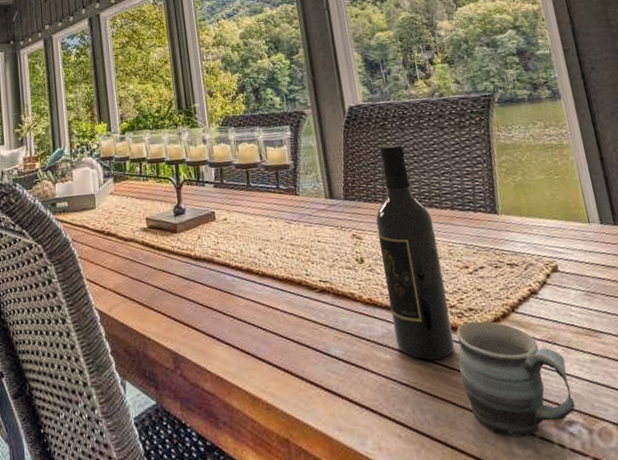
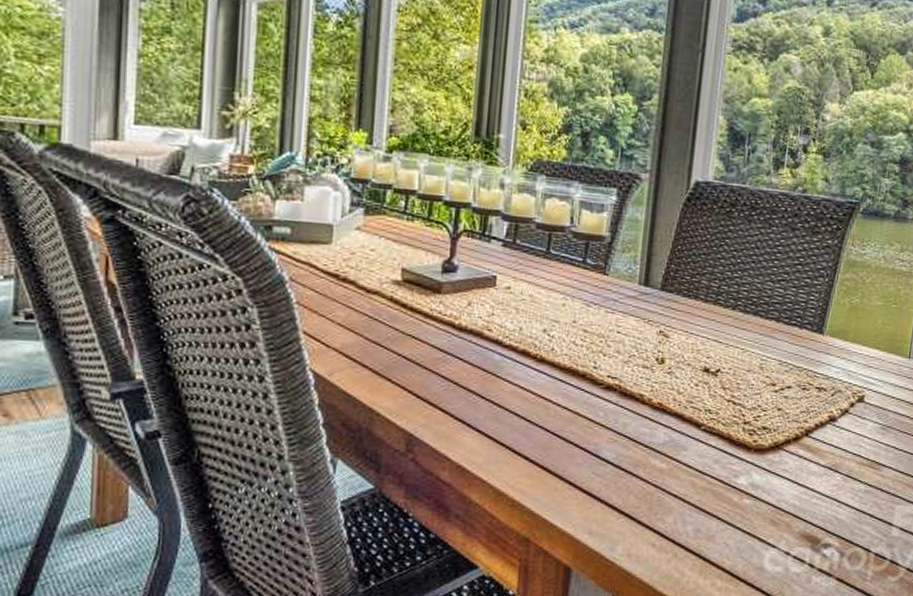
wine bottle: present [375,144,455,359] -> none [676,236,753,473]
mug: present [456,321,575,437] -> none [733,440,841,554]

